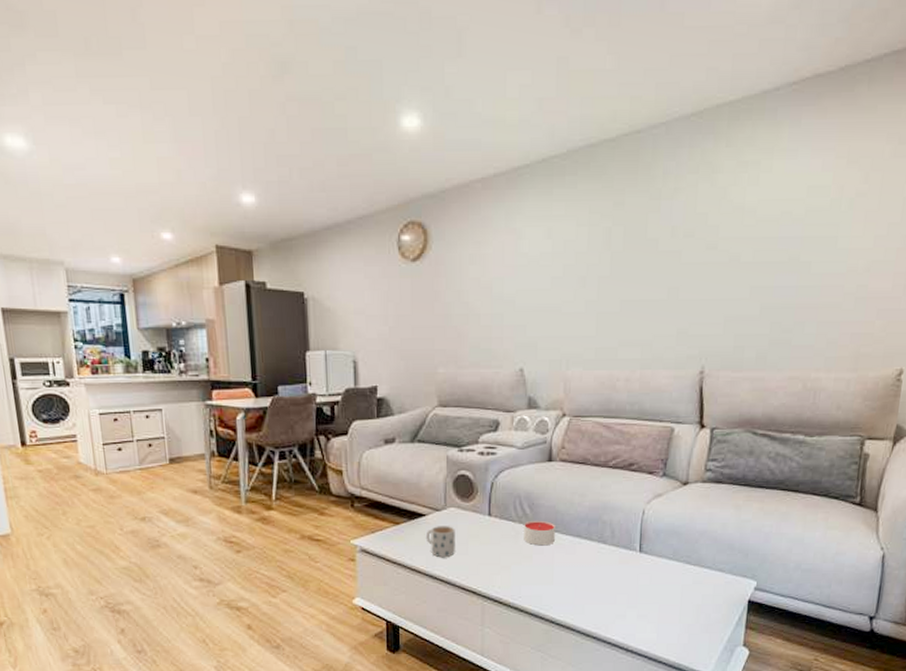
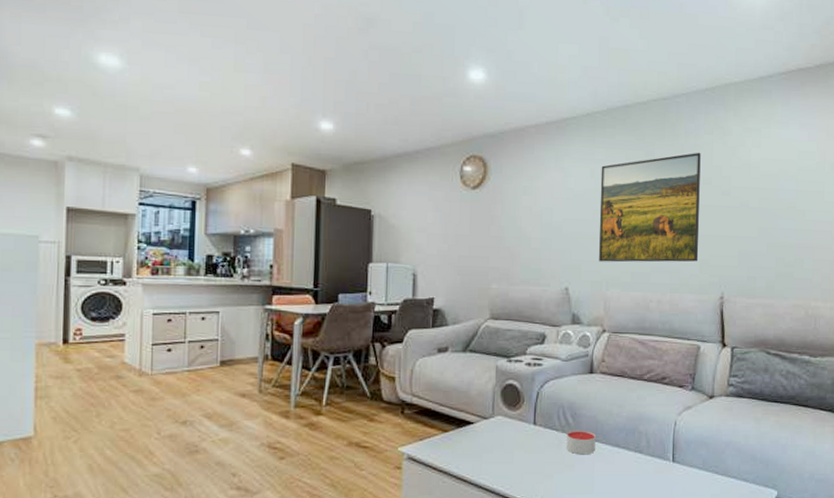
mug: present [425,526,455,558] -> none [472,434,501,466]
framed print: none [557,197,682,338] -> present [598,152,701,263]

